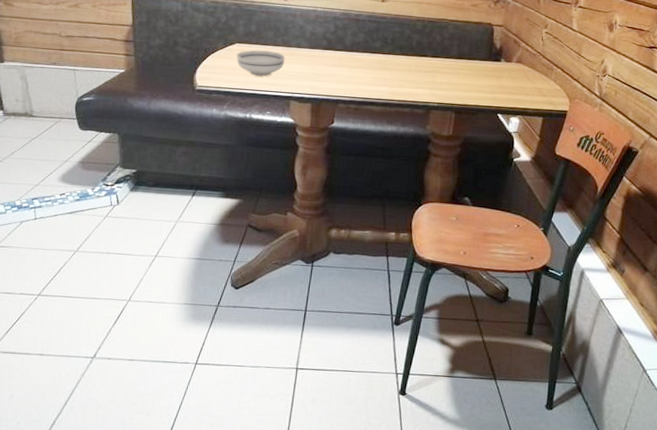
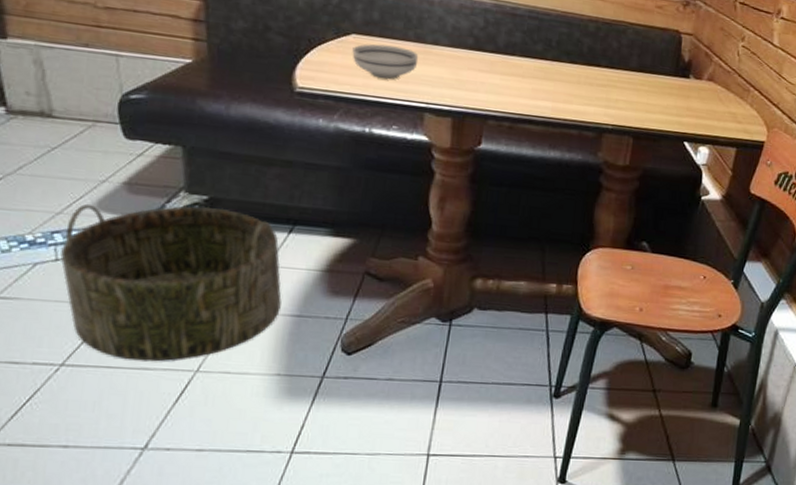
basket: none [38,177,188,293] -> present [60,204,282,362]

